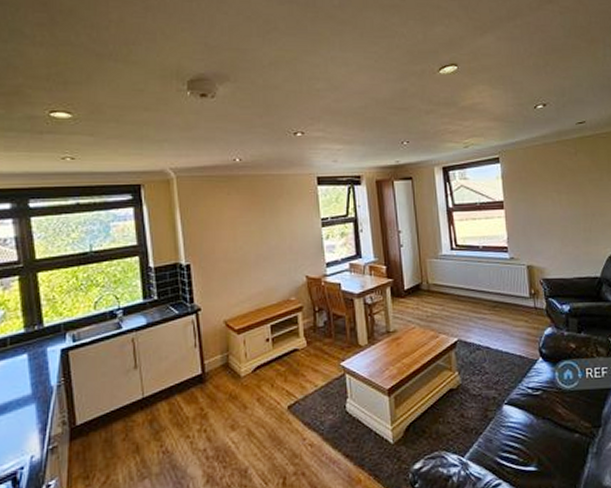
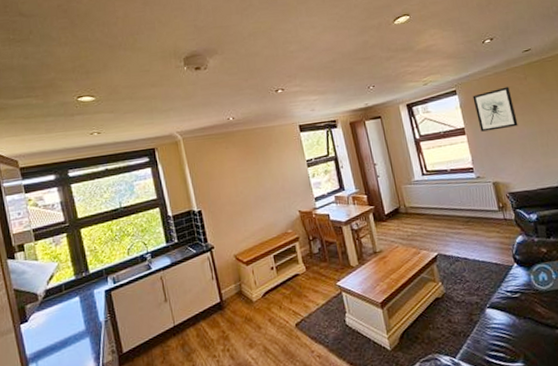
wall art: none [516,160,562,208] -> present [472,86,518,132]

